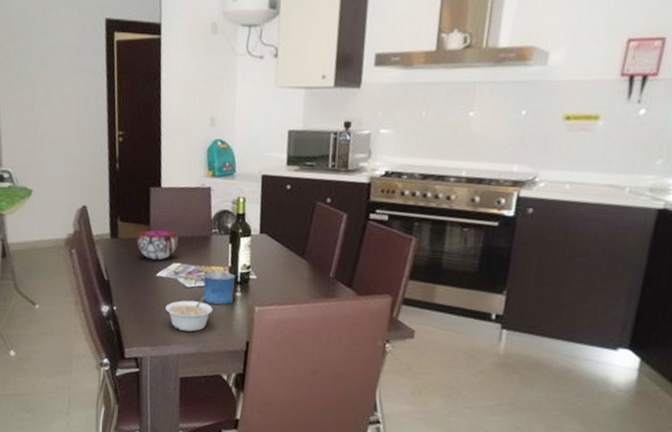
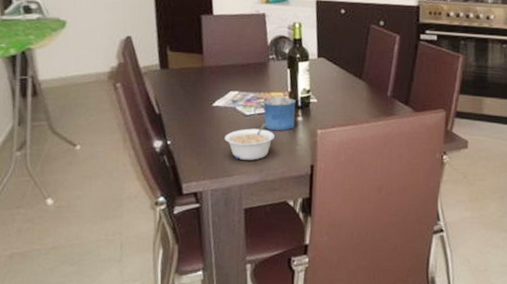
decorative bowl: present [137,229,178,260] -> none [189,58,234,90]

